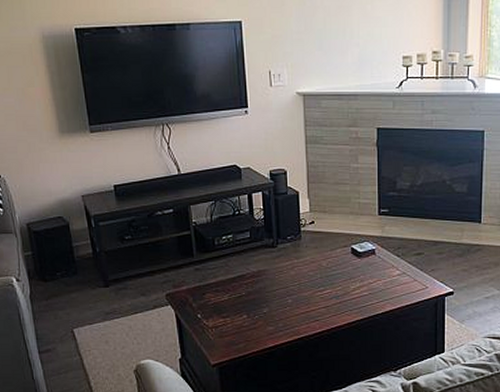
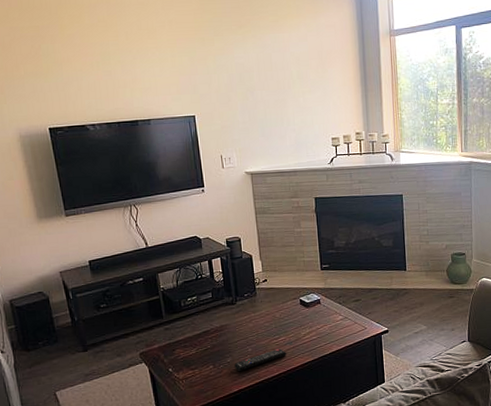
remote control: none [271,302,331,325] -> present [234,348,286,372]

